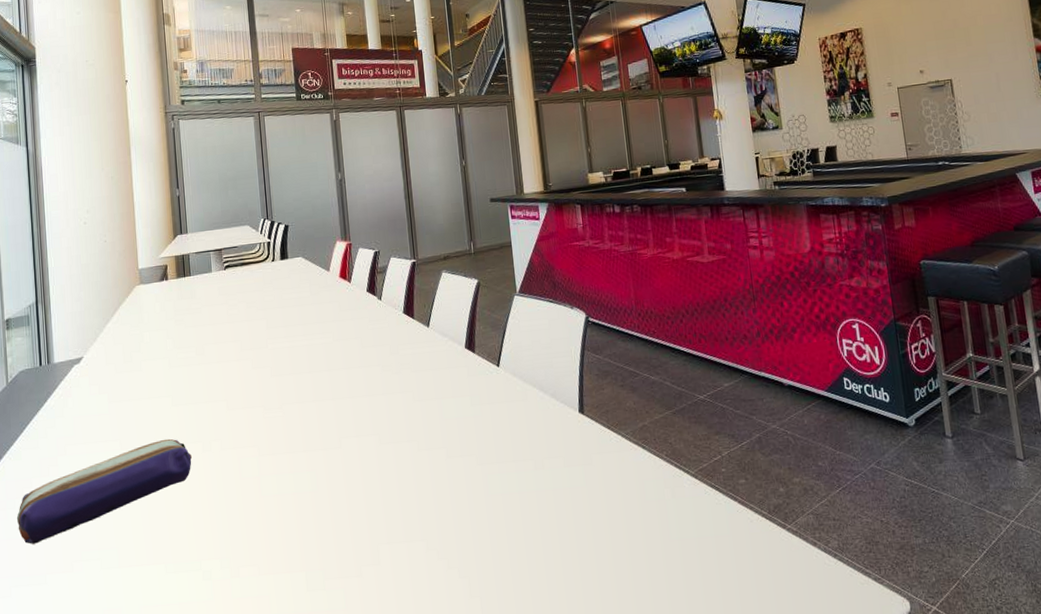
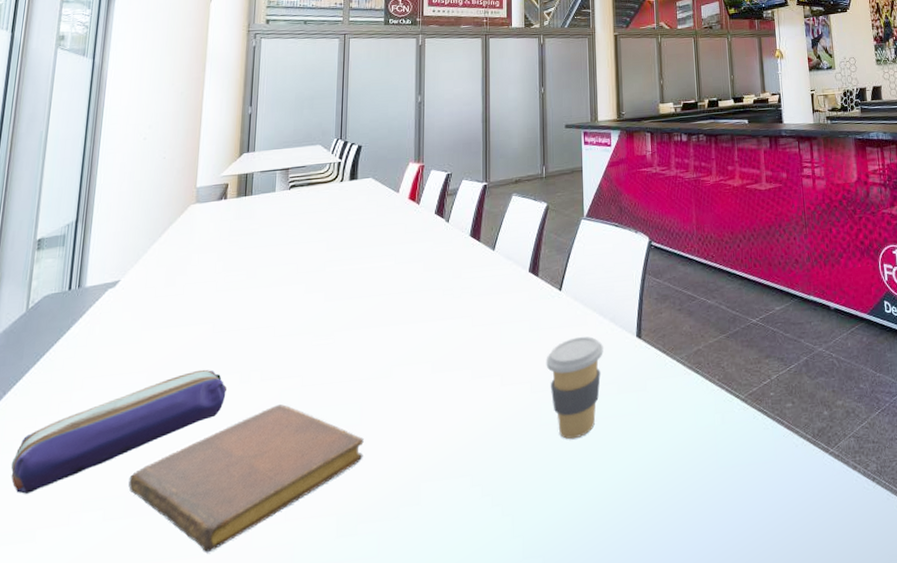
notebook: none [118,471,323,599] -> present [128,404,364,552]
coffee cup: none [489,411,546,510] -> present [546,336,603,440]

